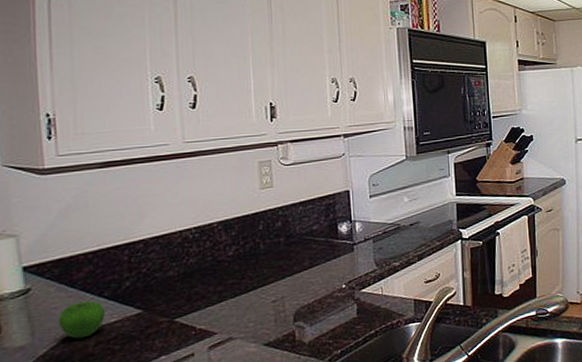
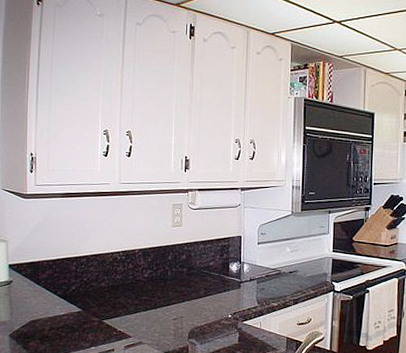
apple: present [59,301,105,339] -> none [28,296,57,323]

